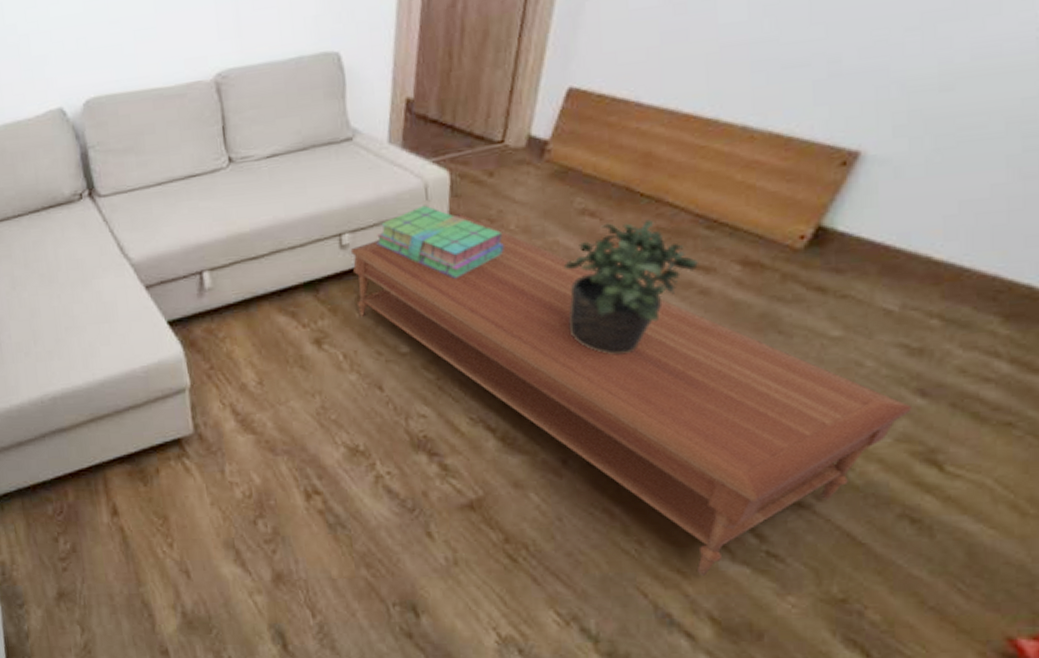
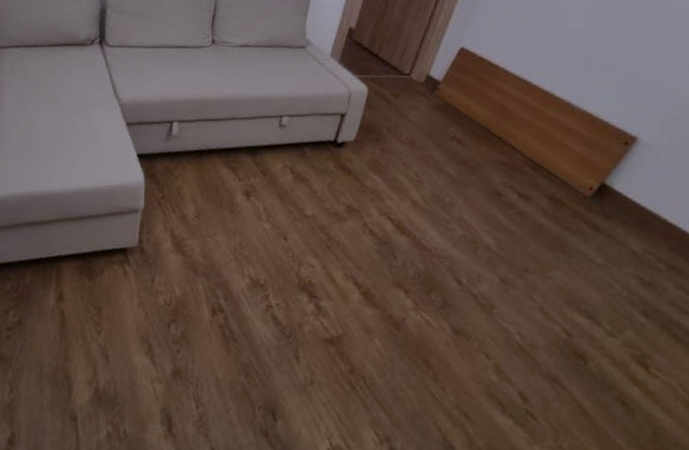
coffee table: present [350,214,912,575] -> none [282,120,637,421]
stack of books: present [376,205,504,279] -> none [306,108,395,168]
potted plant: present [564,219,698,355] -> none [426,150,522,248]

